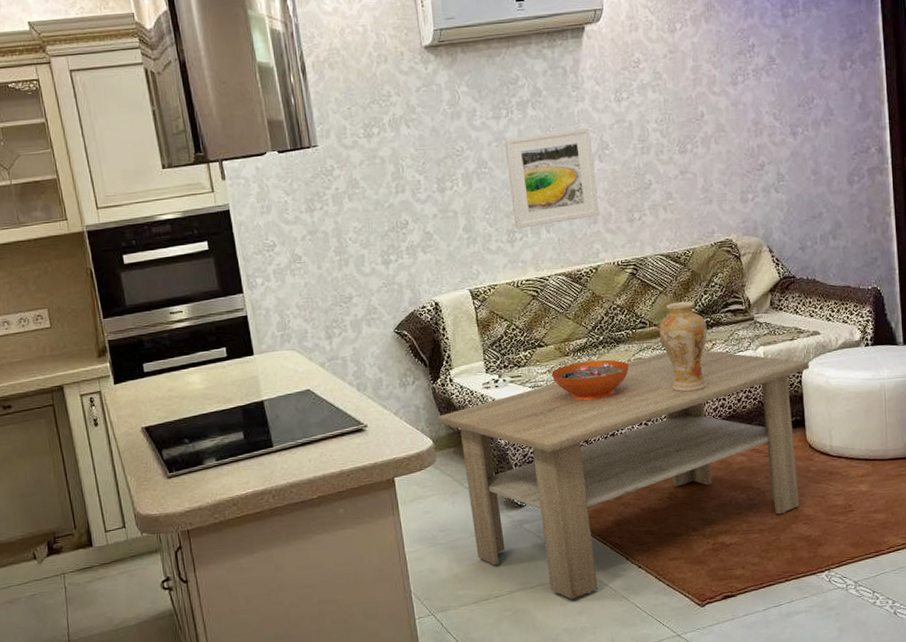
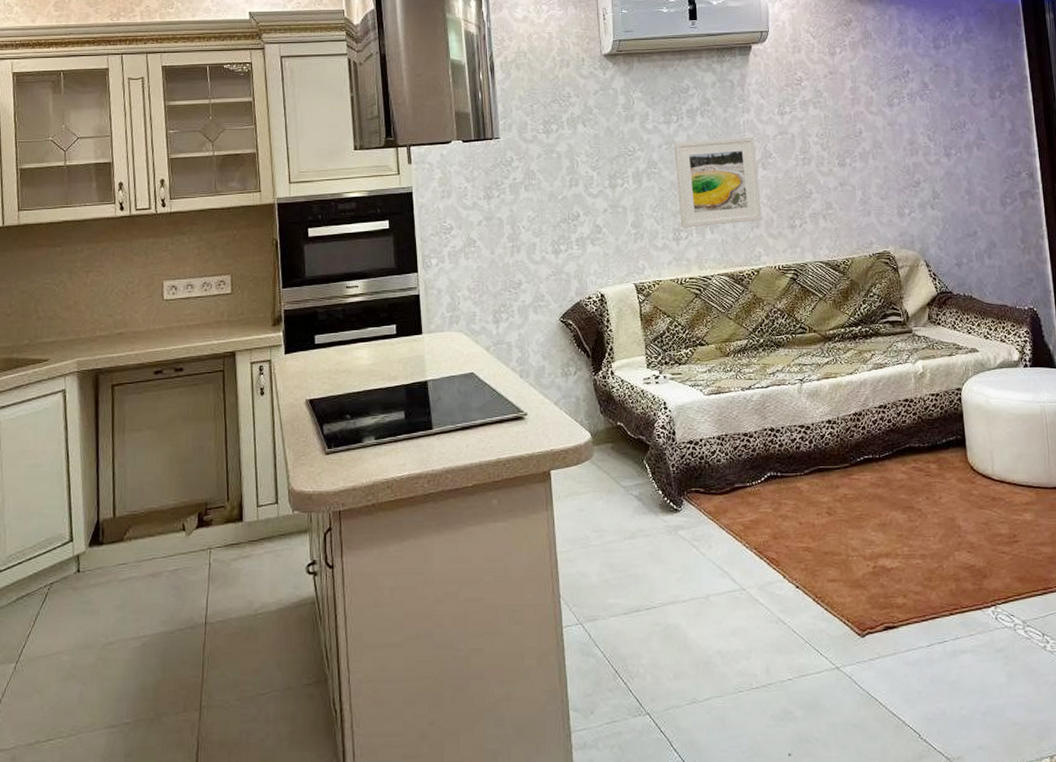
coffee table: present [438,350,809,600] -> none [597,359,969,618]
decorative bowl: present [551,360,629,401] -> none [712,362,788,404]
vase: present [659,301,708,392] -> none [818,309,866,402]

